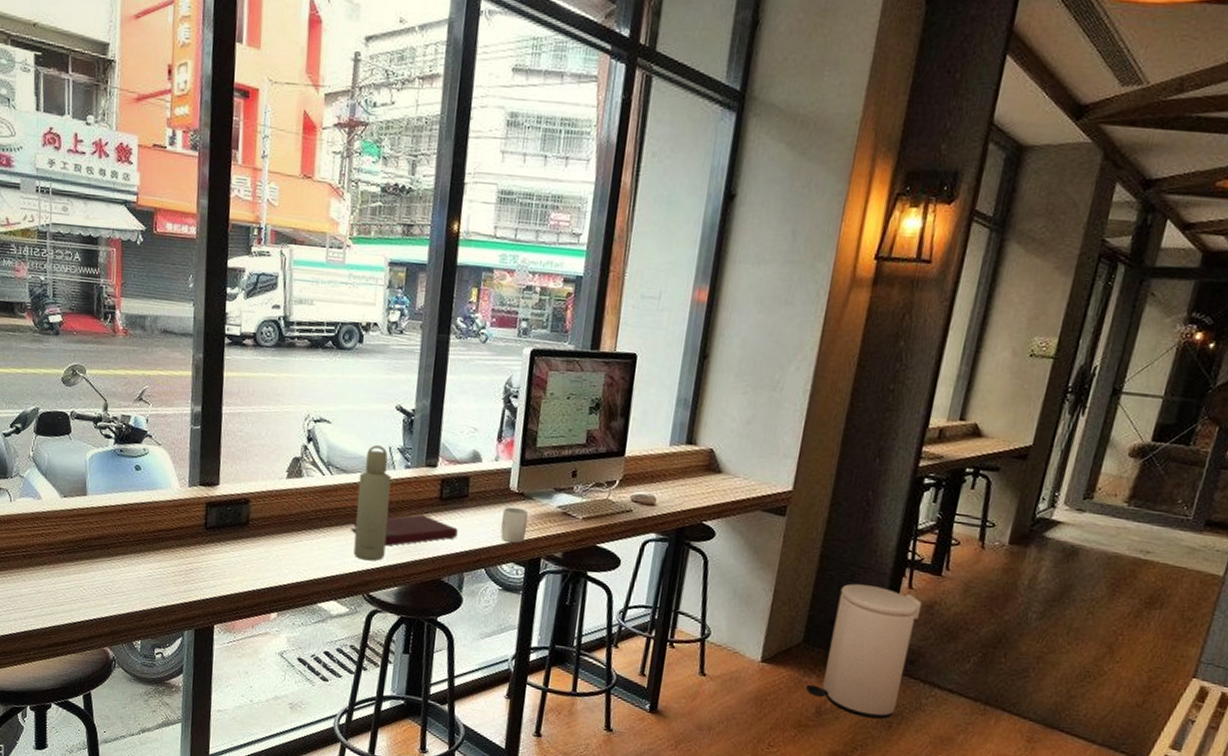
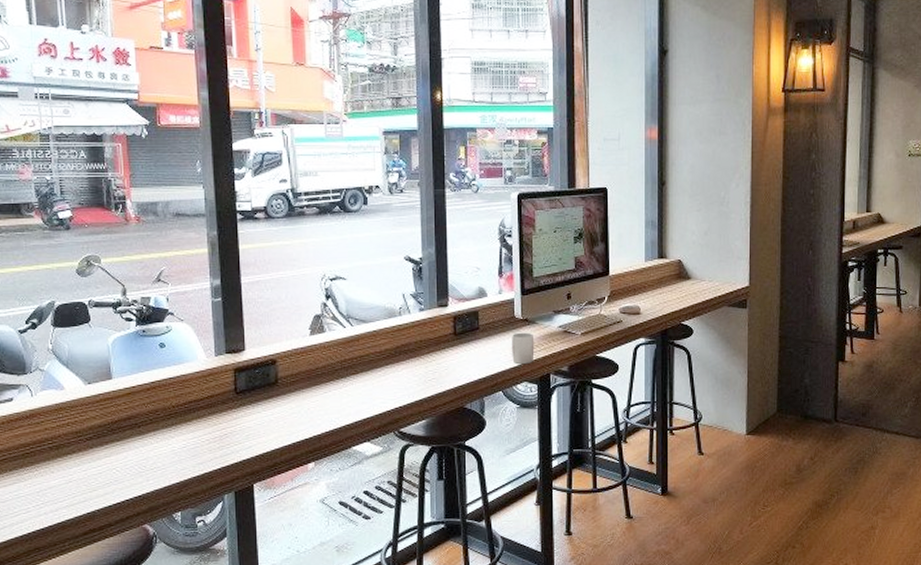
book: present [351,514,458,546] -> none [376,350,474,384]
bottle: present [353,445,391,561] -> none [378,294,410,400]
pedal bin: present [805,583,923,719] -> none [785,356,864,467]

